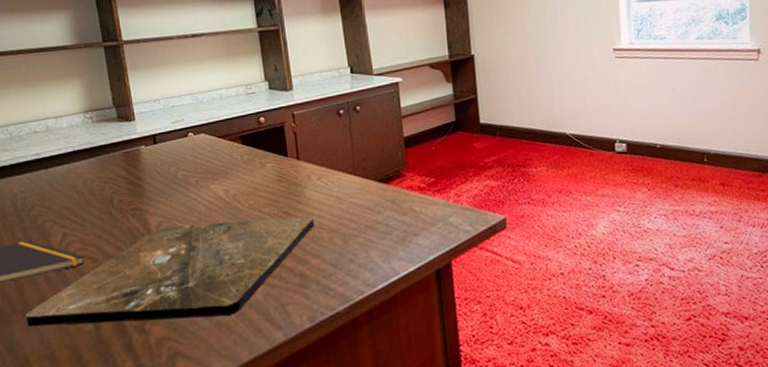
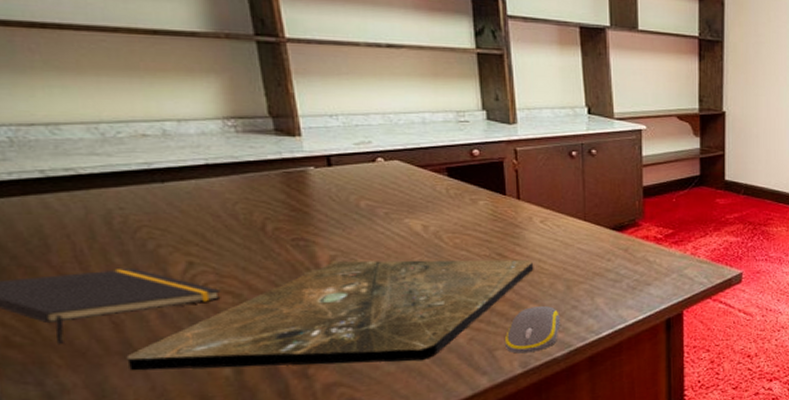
computer mouse: none [294,260,340,308] -> present [504,305,560,354]

